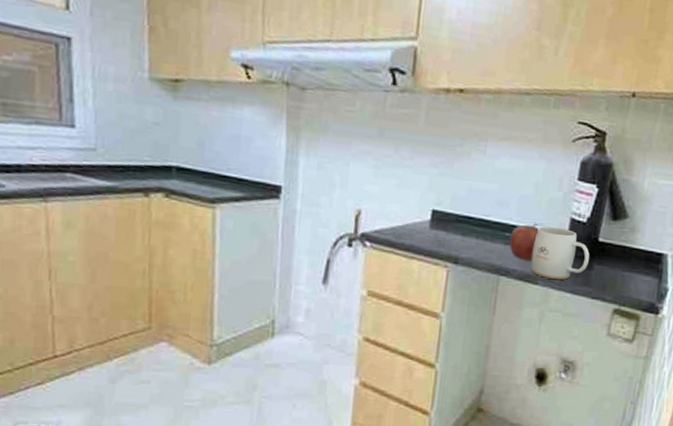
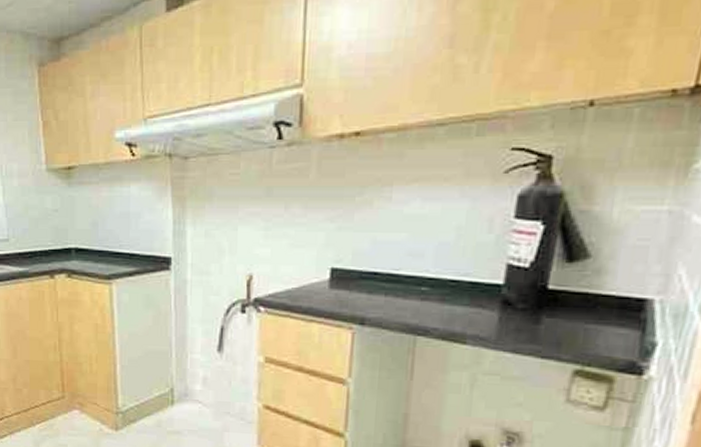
fruit: present [509,223,539,262] -> none [427,273,465,318]
mug: present [530,226,590,280] -> none [455,275,537,338]

